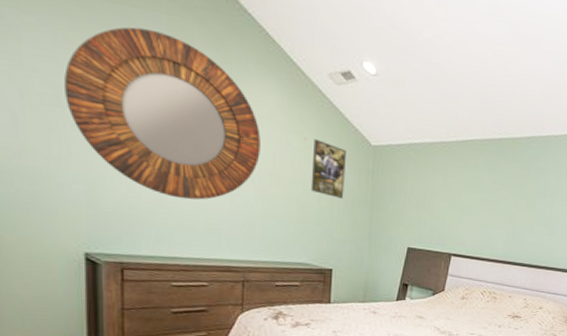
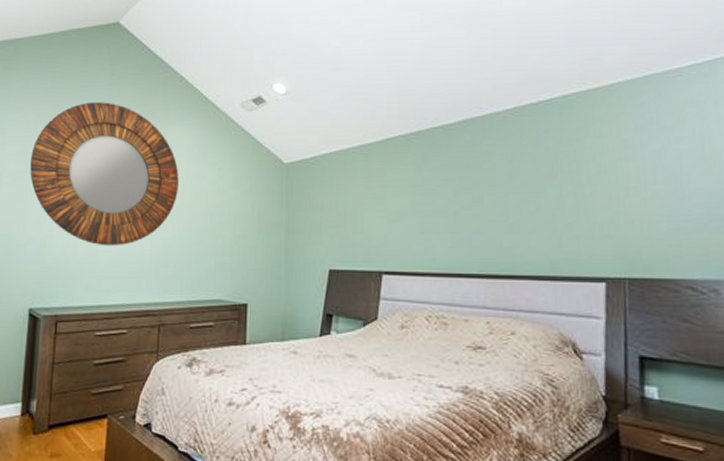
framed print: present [310,139,346,199] -> none [224,168,259,224]

